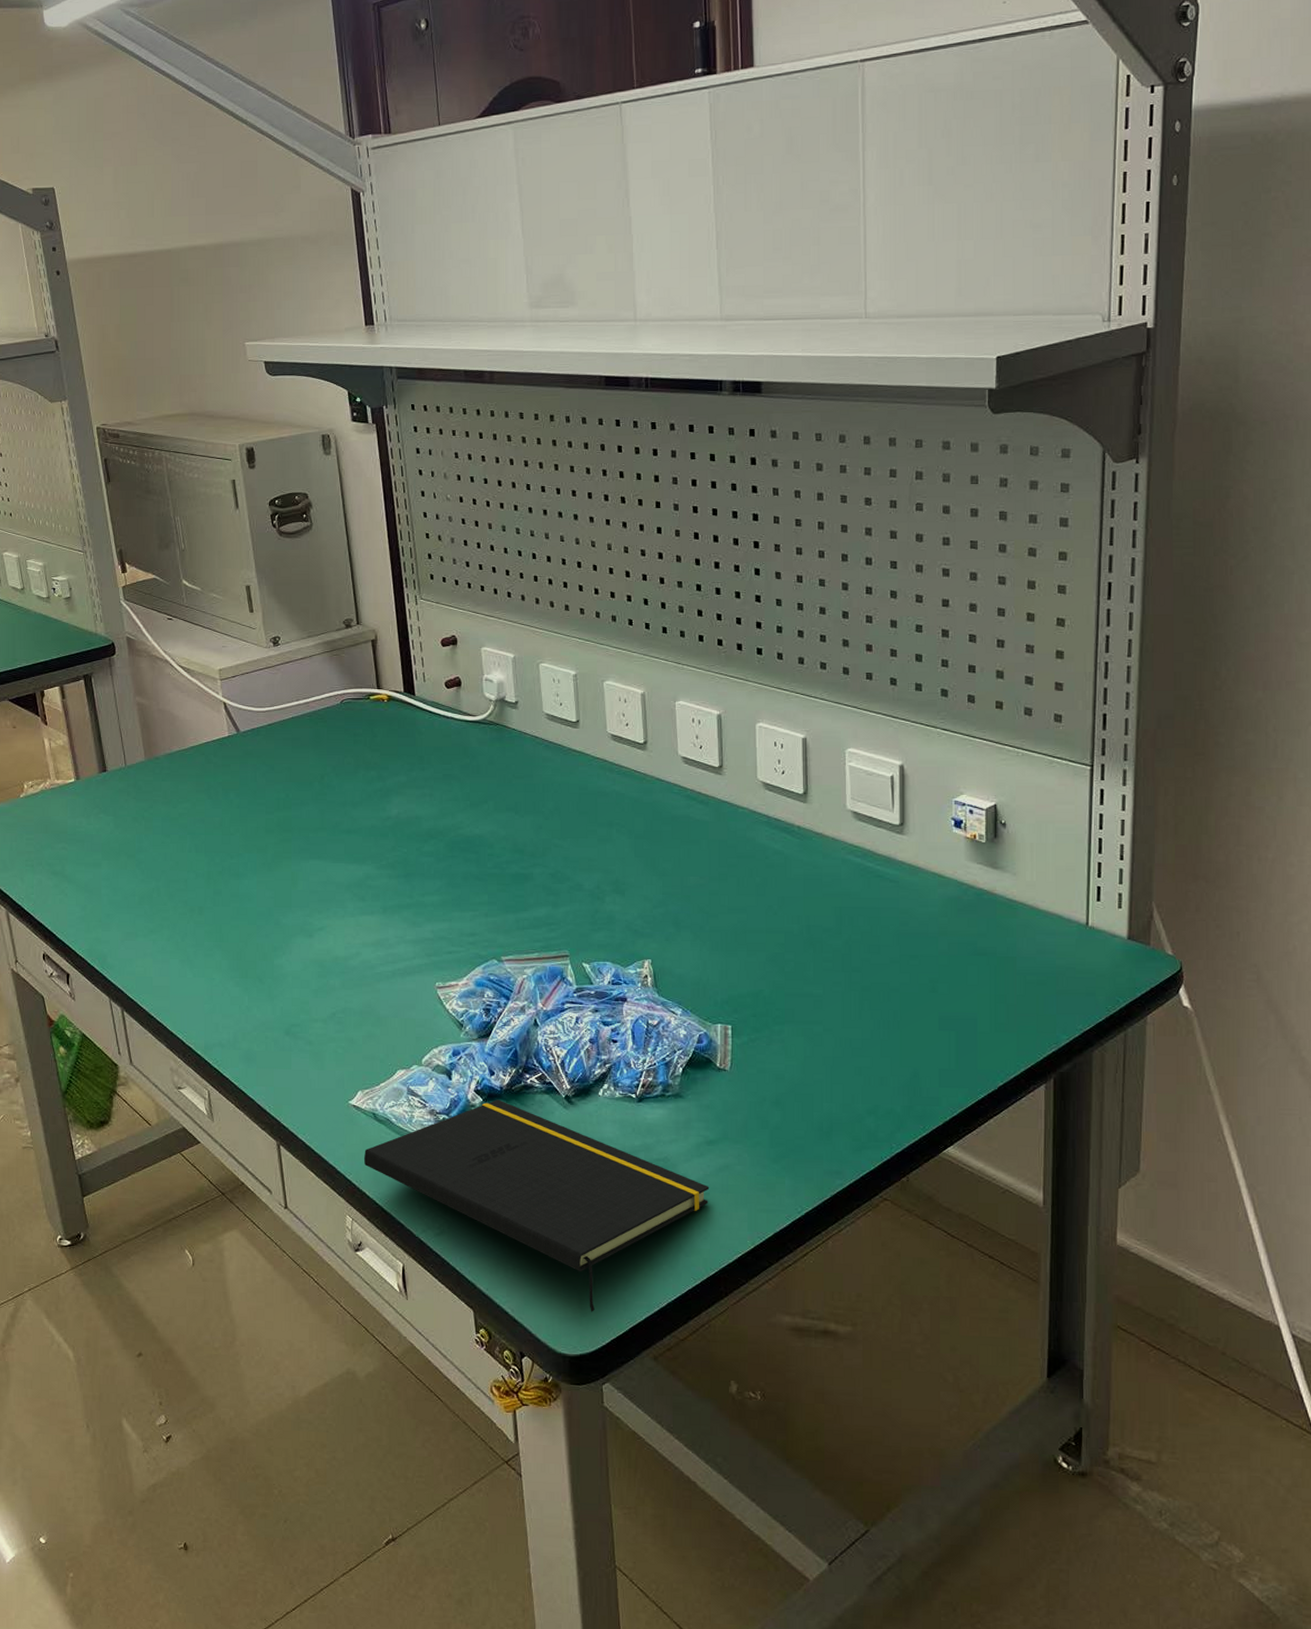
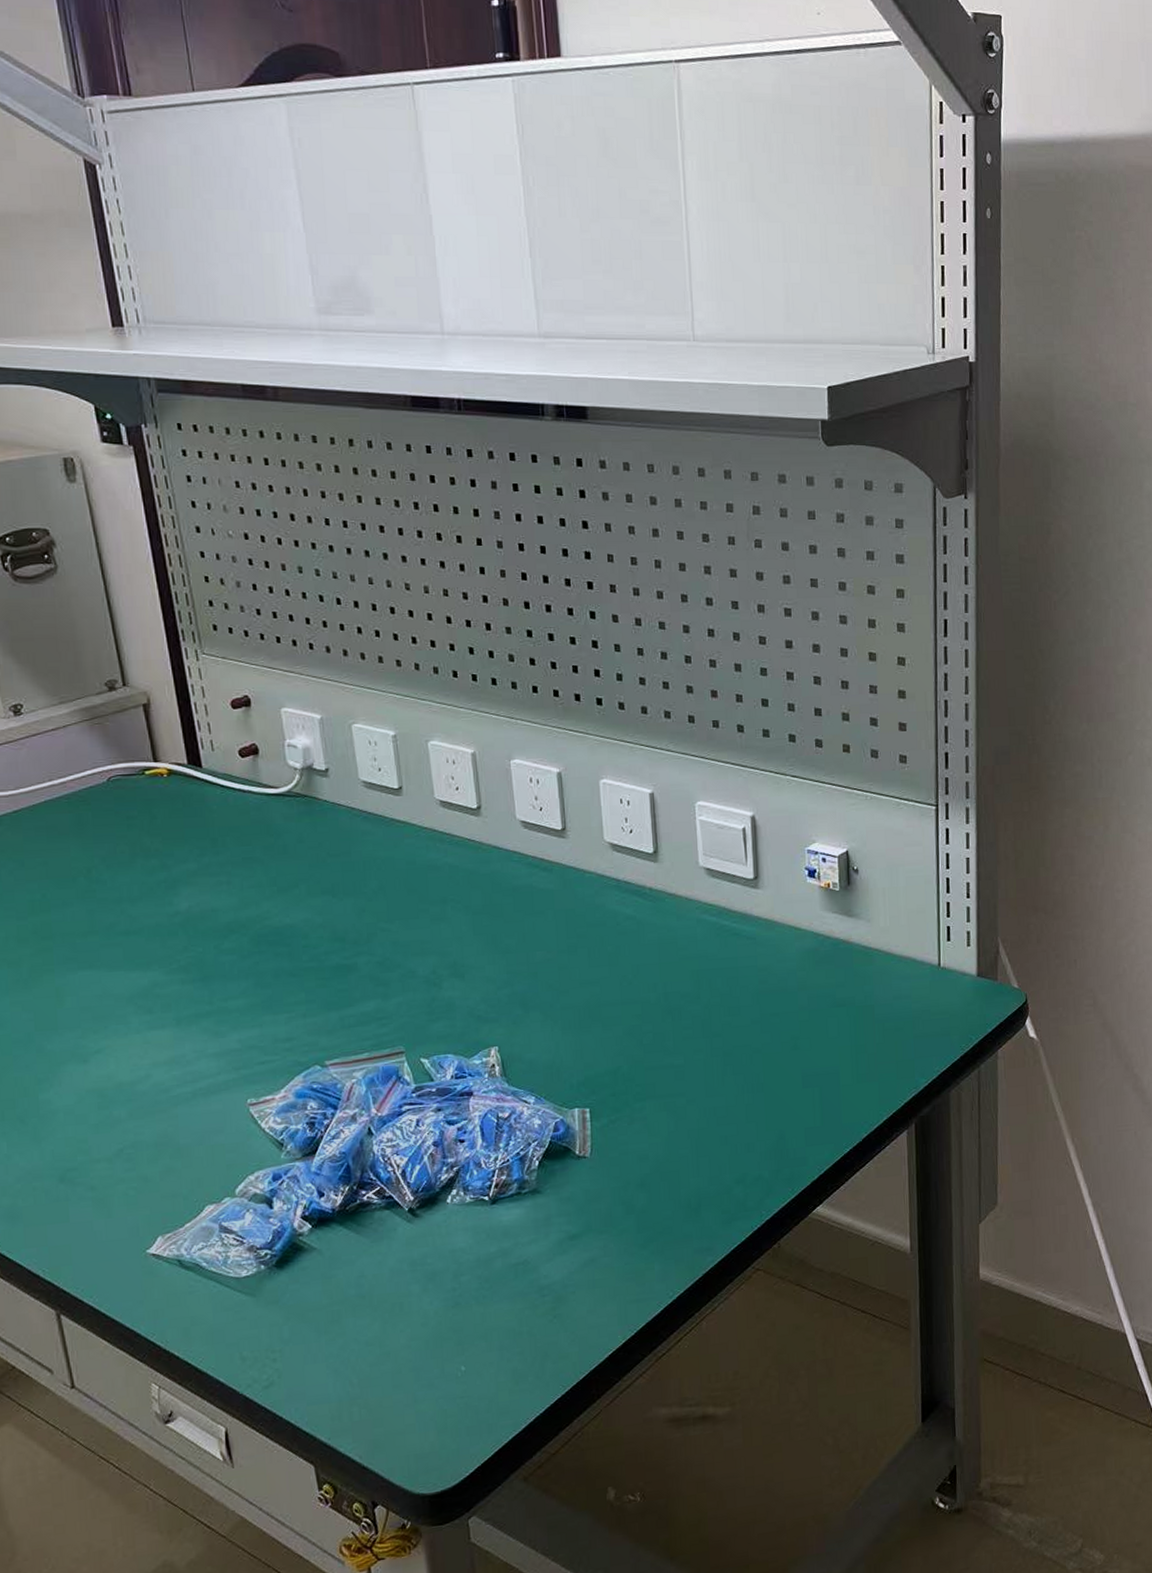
notepad: present [363,1099,710,1312] -> none [169,1223,575,1443]

